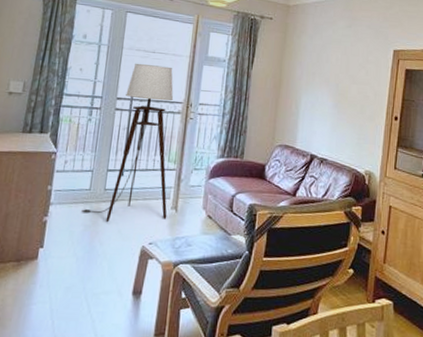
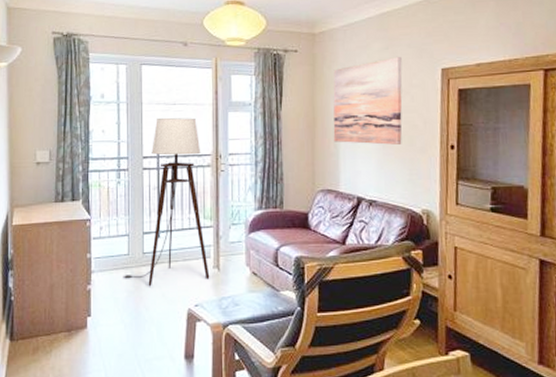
wall art: none [295,35,362,111] -> present [333,57,403,145]

